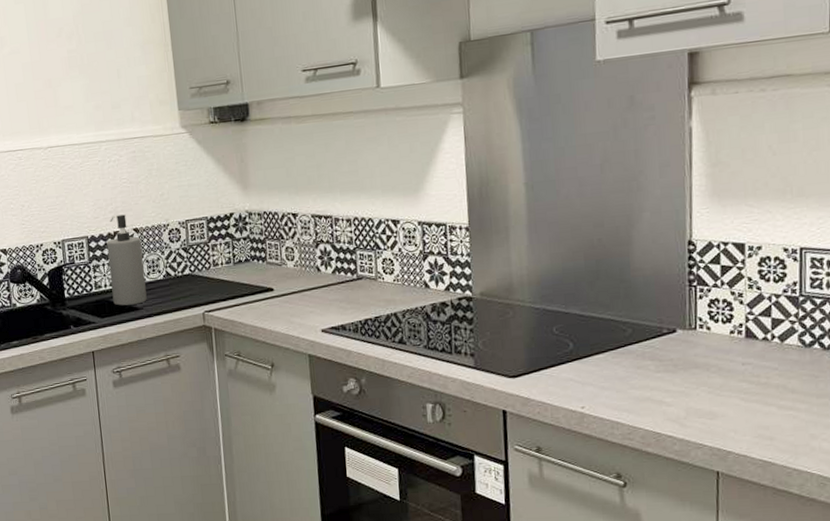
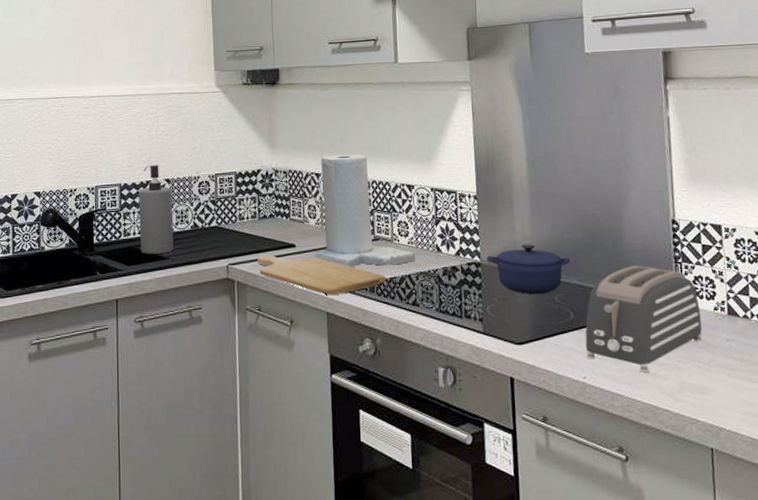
chopping board: none [233,299,371,337] -> present [256,254,386,295]
paper towel: none [293,190,403,309] -> present [314,154,416,268]
cooking pot: none [478,274,572,327] -> present [486,244,571,294]
toaster: none [585,290,716,400] -> present [585,265,703,372]

